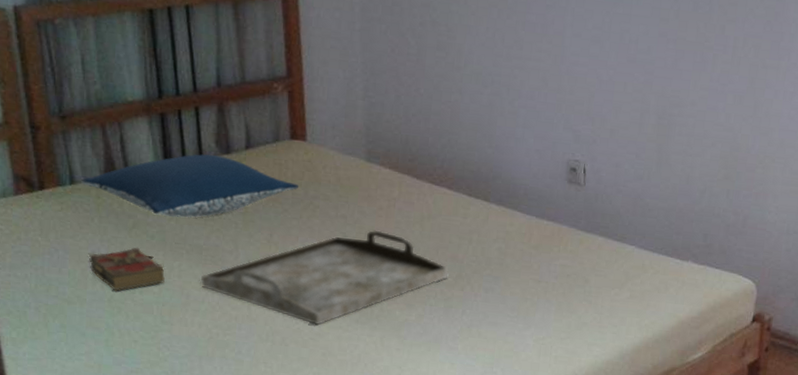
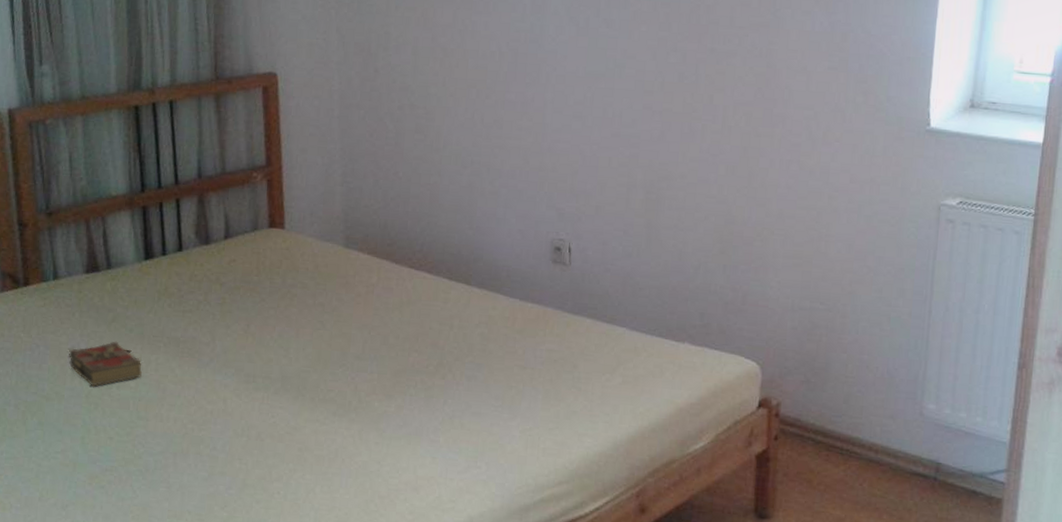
pillow: present [81,154,299,218] -> none [64,245,277,310]
serving tray: present [200,230,449,326] -> none [176,317,429,419]

